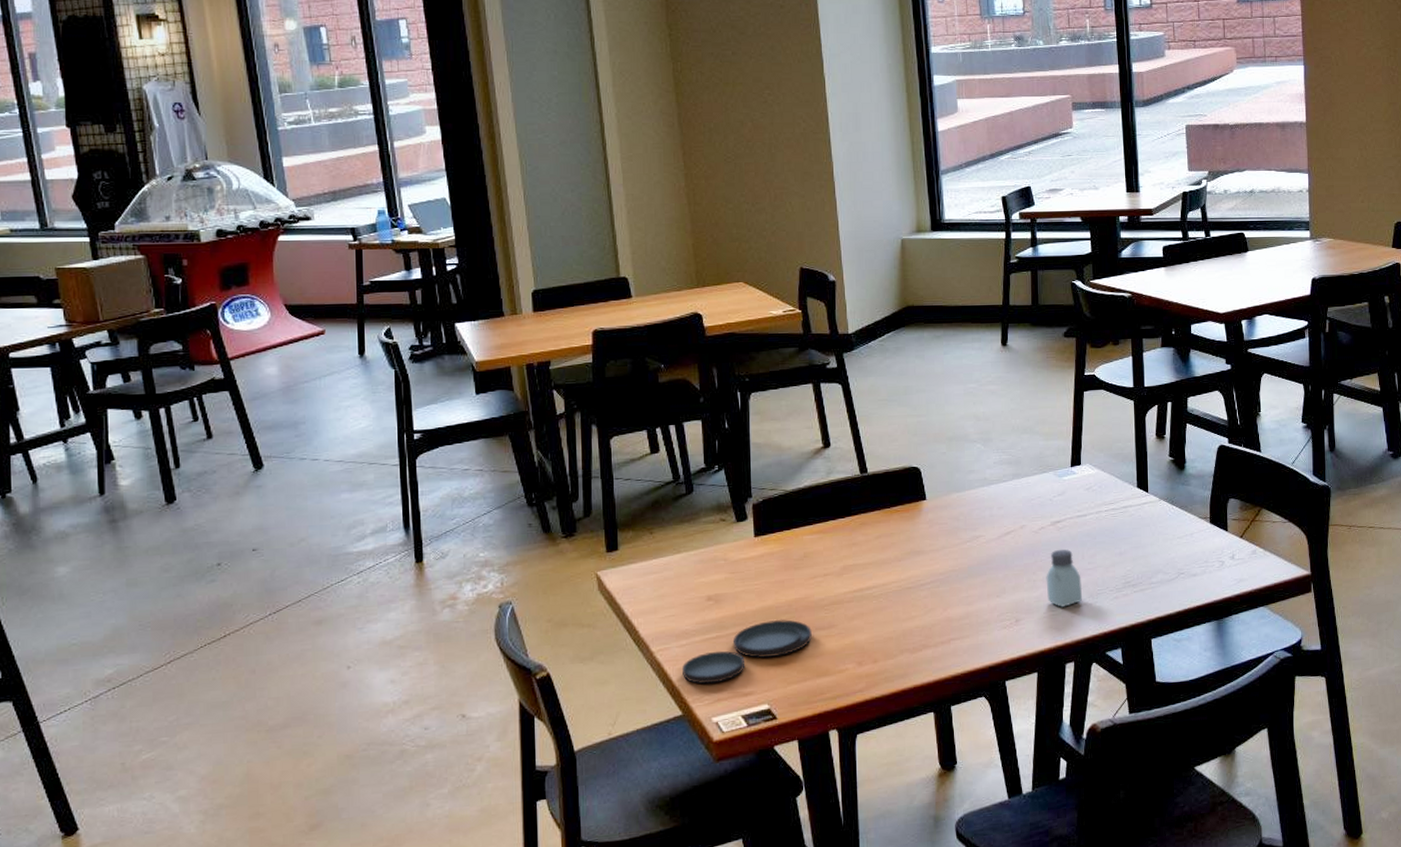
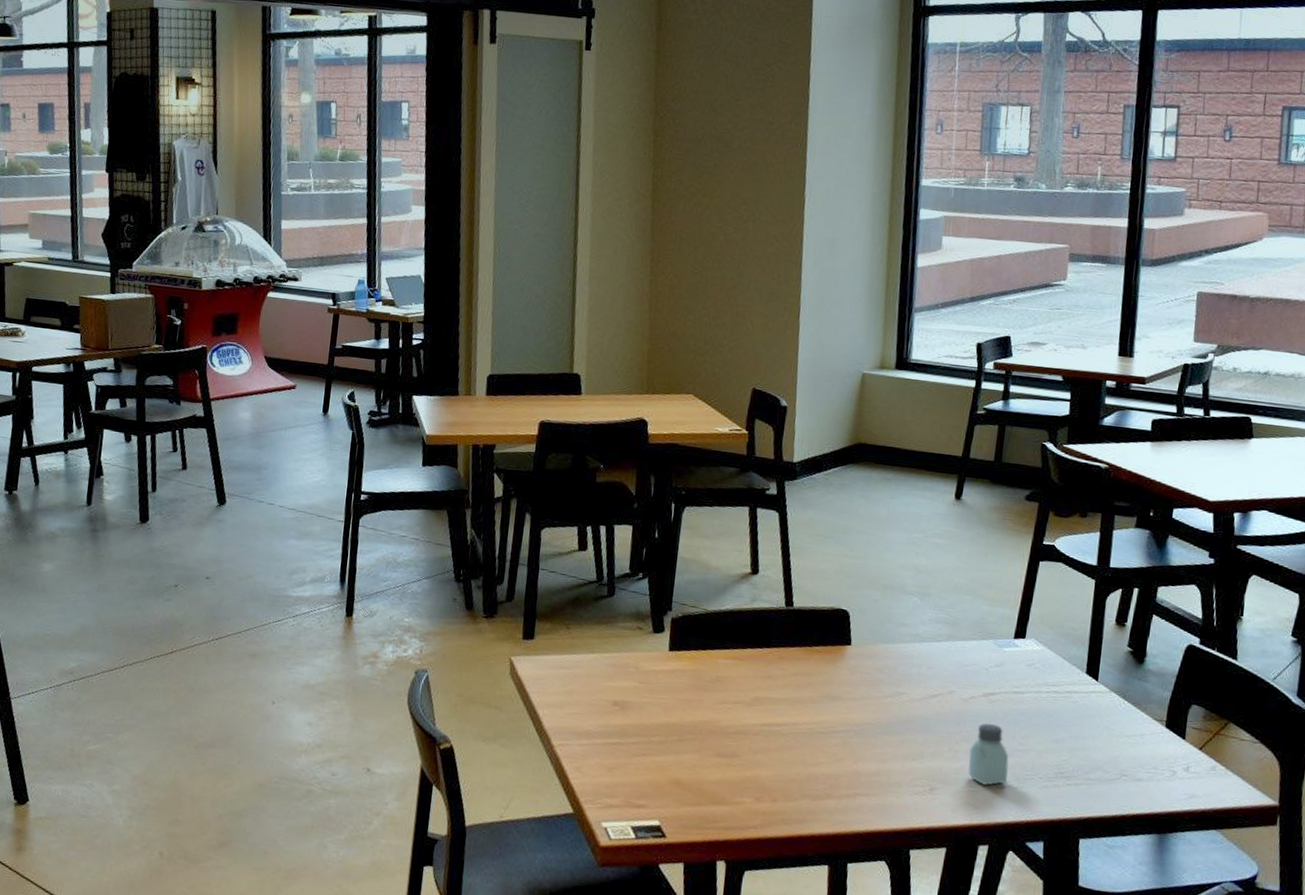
plate: present [682,619,812,684] -> none [579,737,713,789]

